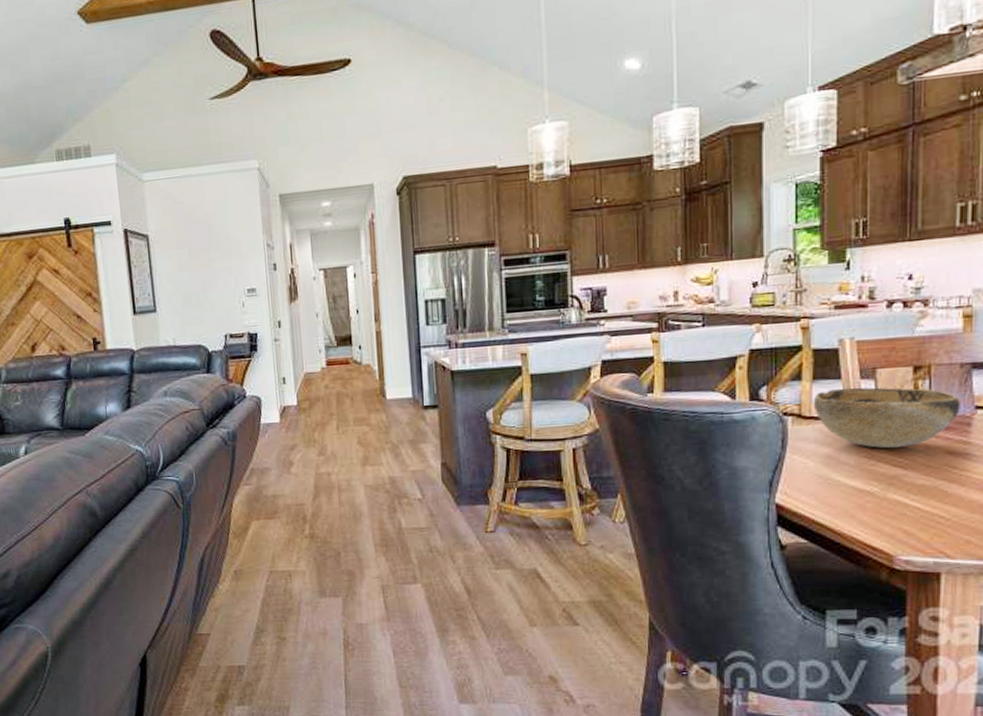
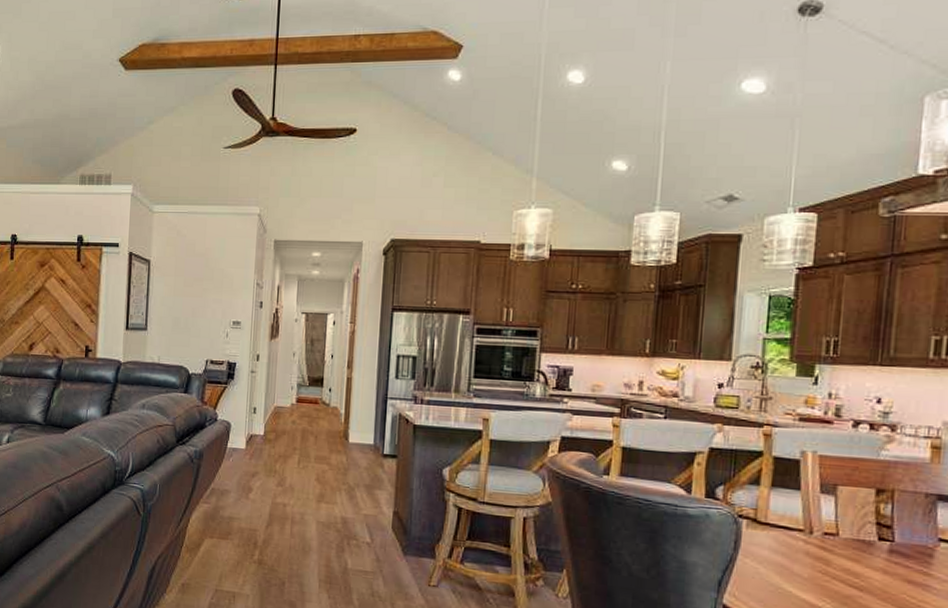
decorative bowl: present [813,387,960,449] -> none [769,498,923,569]

